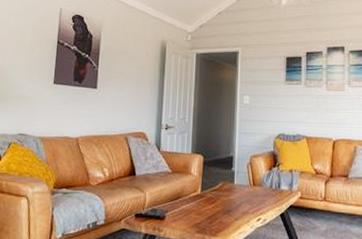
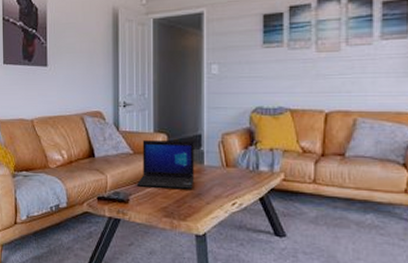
laptop: none [173,160,227,206] -> present [136,140,194,189]

